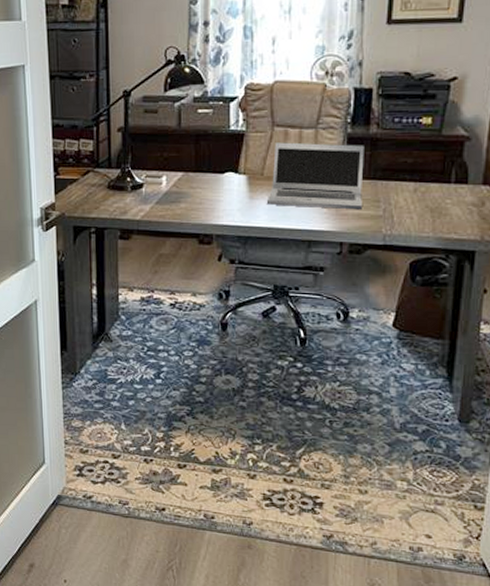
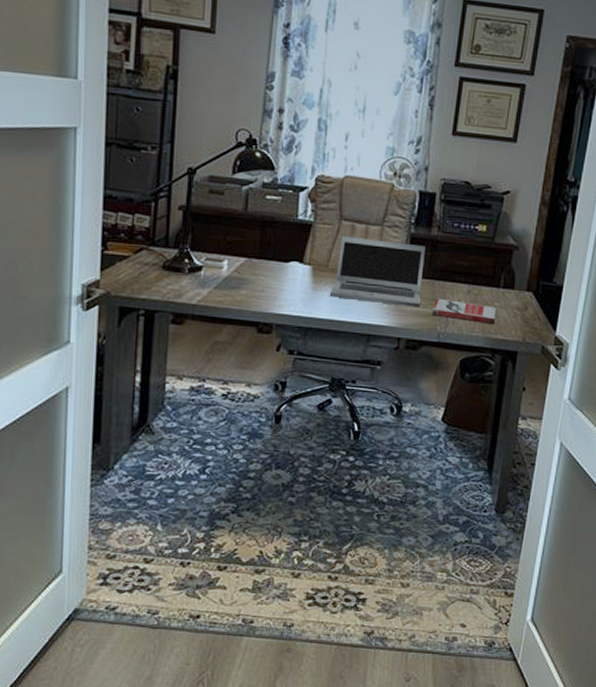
book: none [375,199,447,222] -> present [431,298,496,324]

